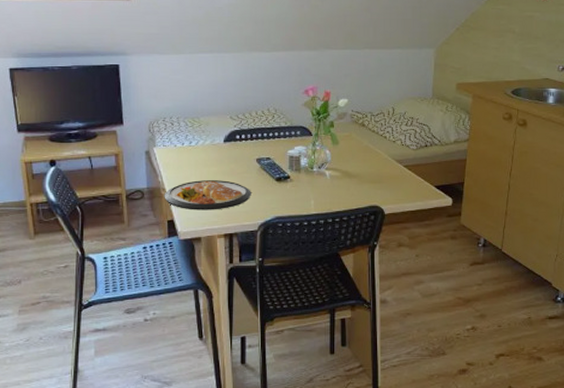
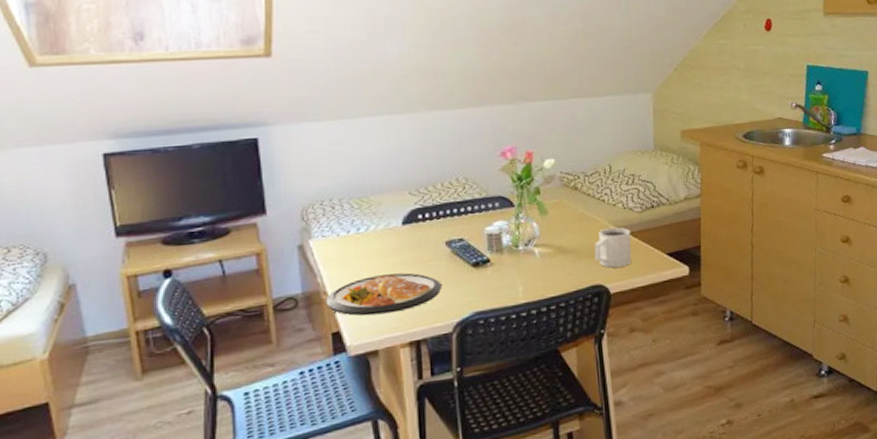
mug: none [374,160,406,193] -> present [594,227,632,268]

